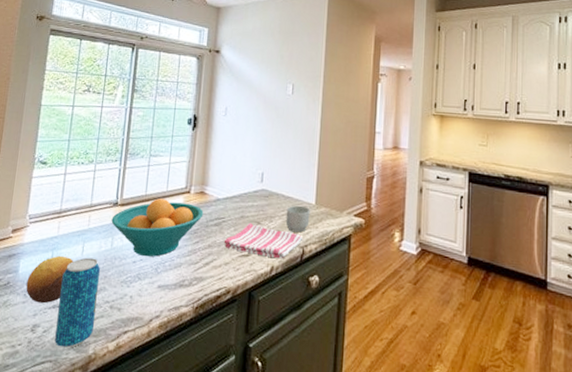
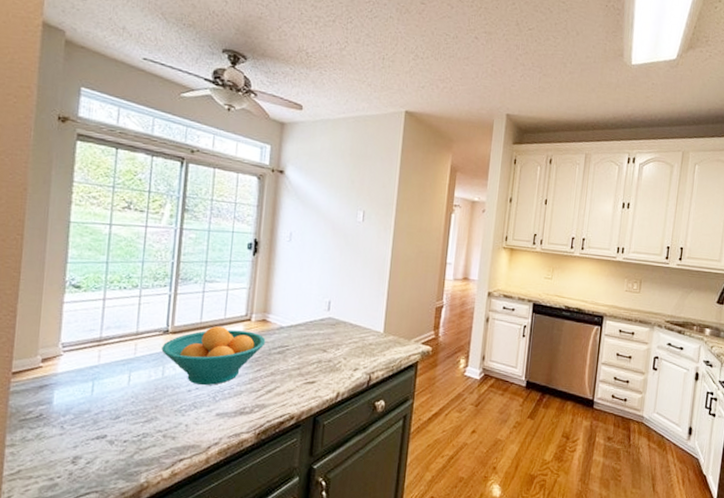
fruit: present [26,255,74,304] -> none [63,385,119,435]
beverage can: present [55,257,100,348] -> none [100,387,150,478]
dish towel: present [224,222,302,259] -> none [287,350,369,386]
mug: present [285,205,310,233] -> none [352,333,378,360]

